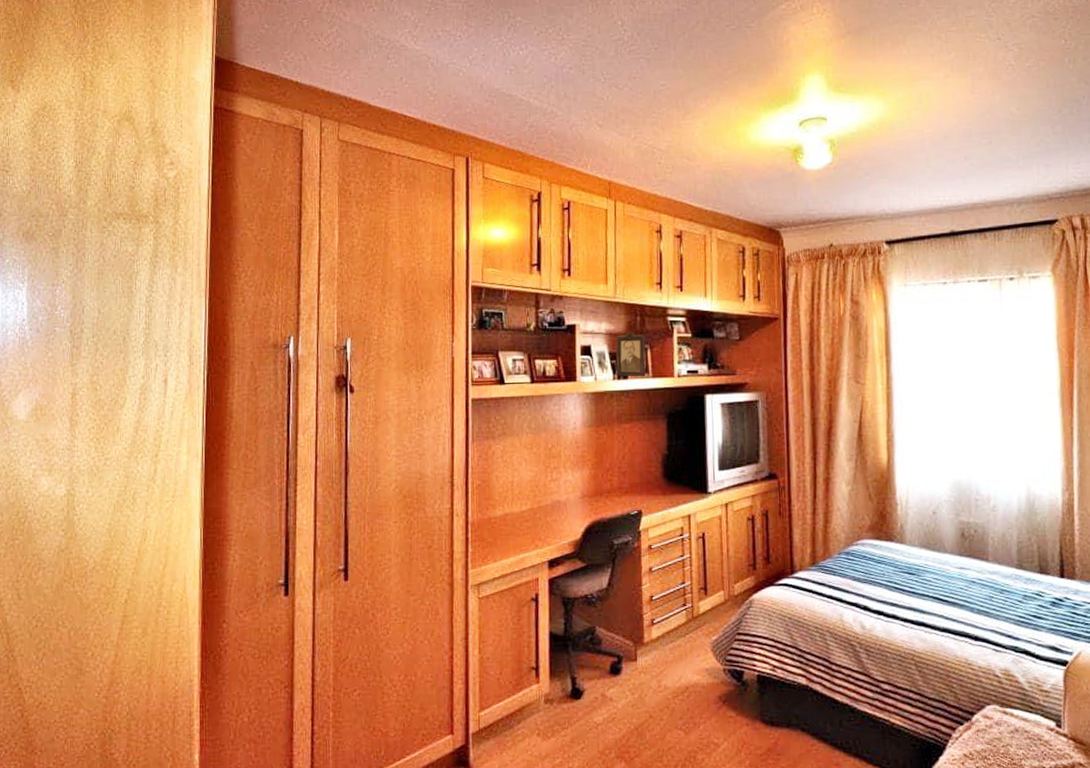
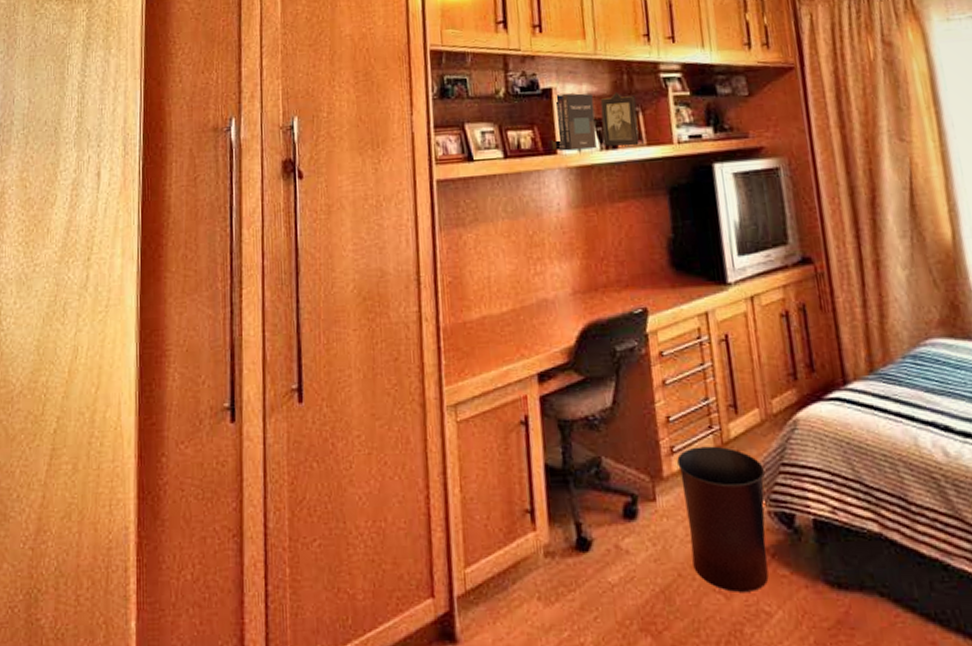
books: none [569,330,611,379] -> present [547,93,596,151]
waste bin: none [656,619,723,729] -> present [677,446,769,592]

